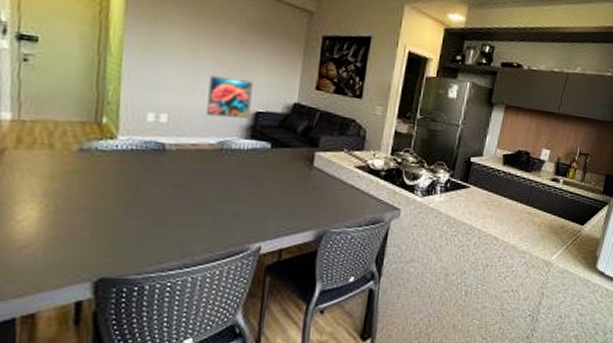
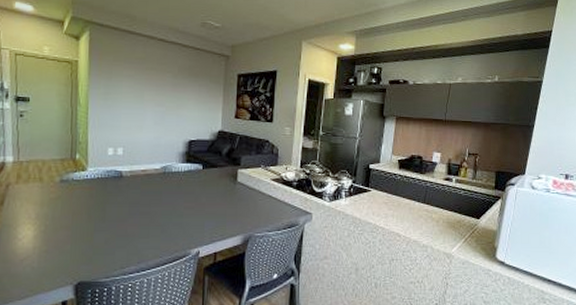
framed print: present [206,75,253,119] -> none [151,114,185,147]

